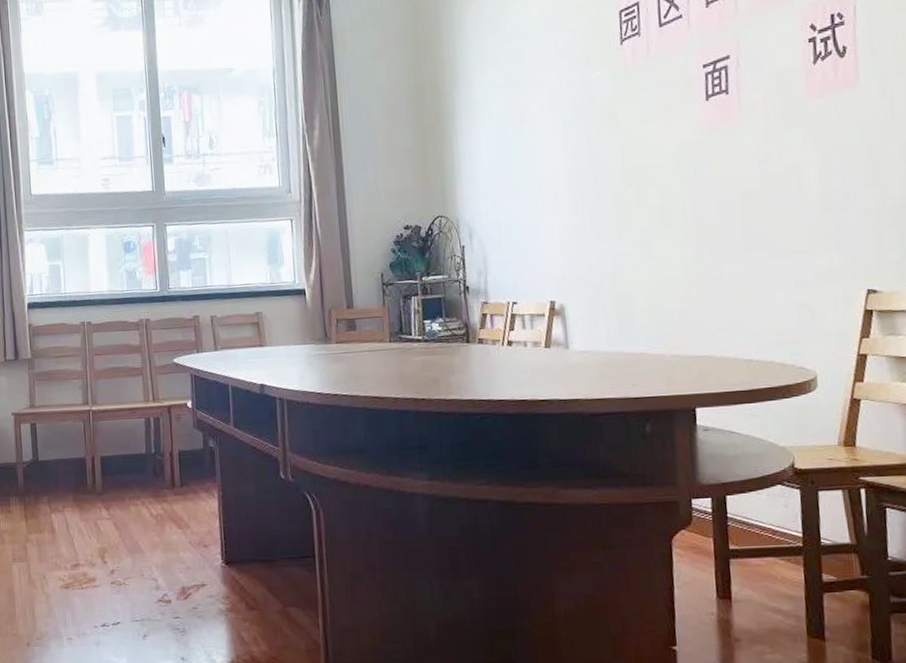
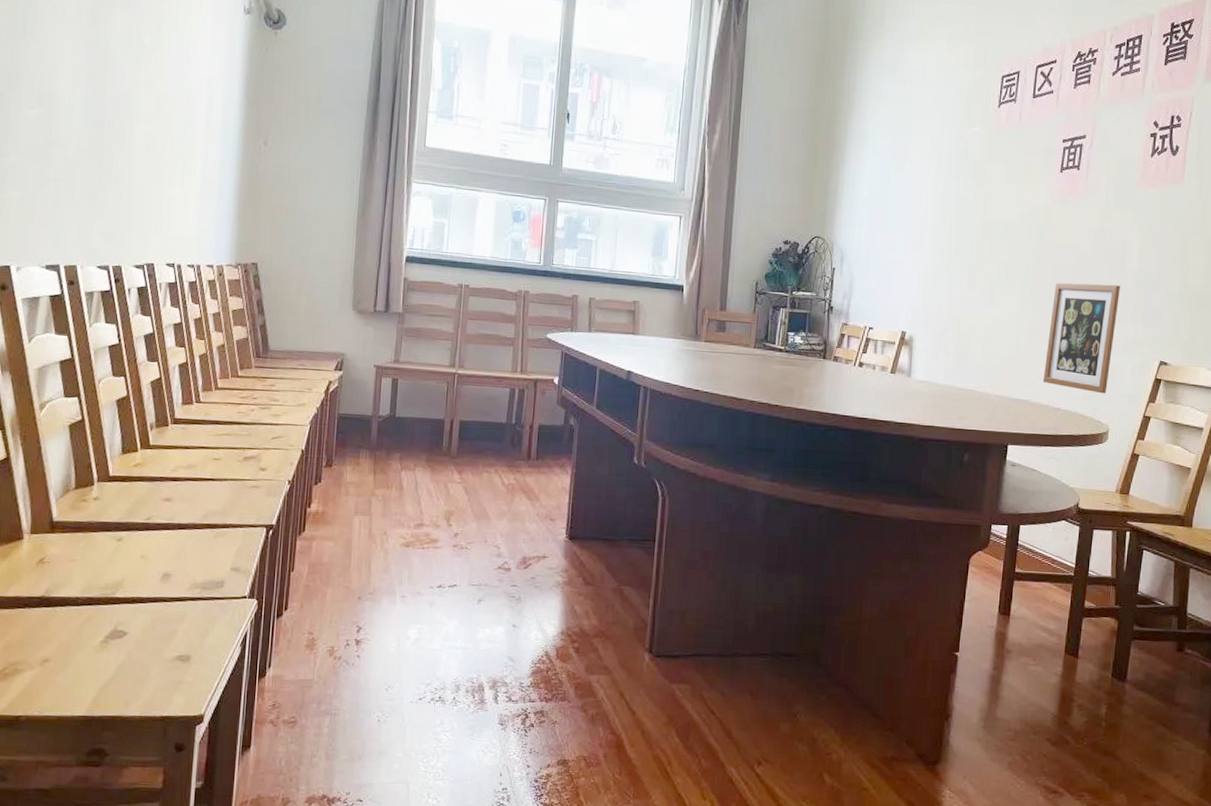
picture frame: none [721,212,807,337] -> present [1043,283,1120,394]

